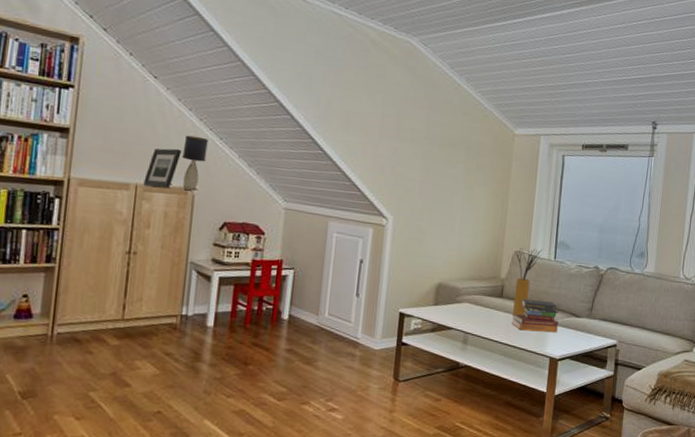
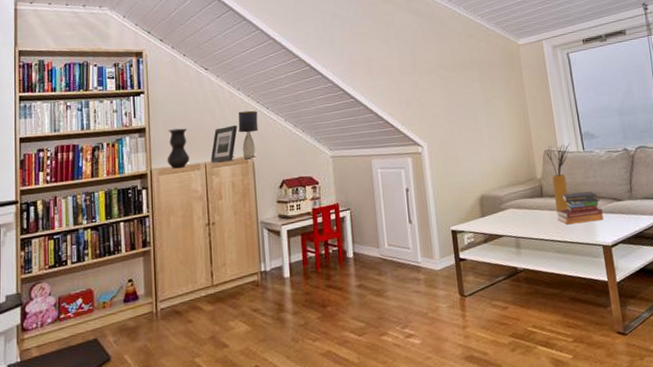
vase: none [90,136,120,185] -> present [167,128,189,169]

